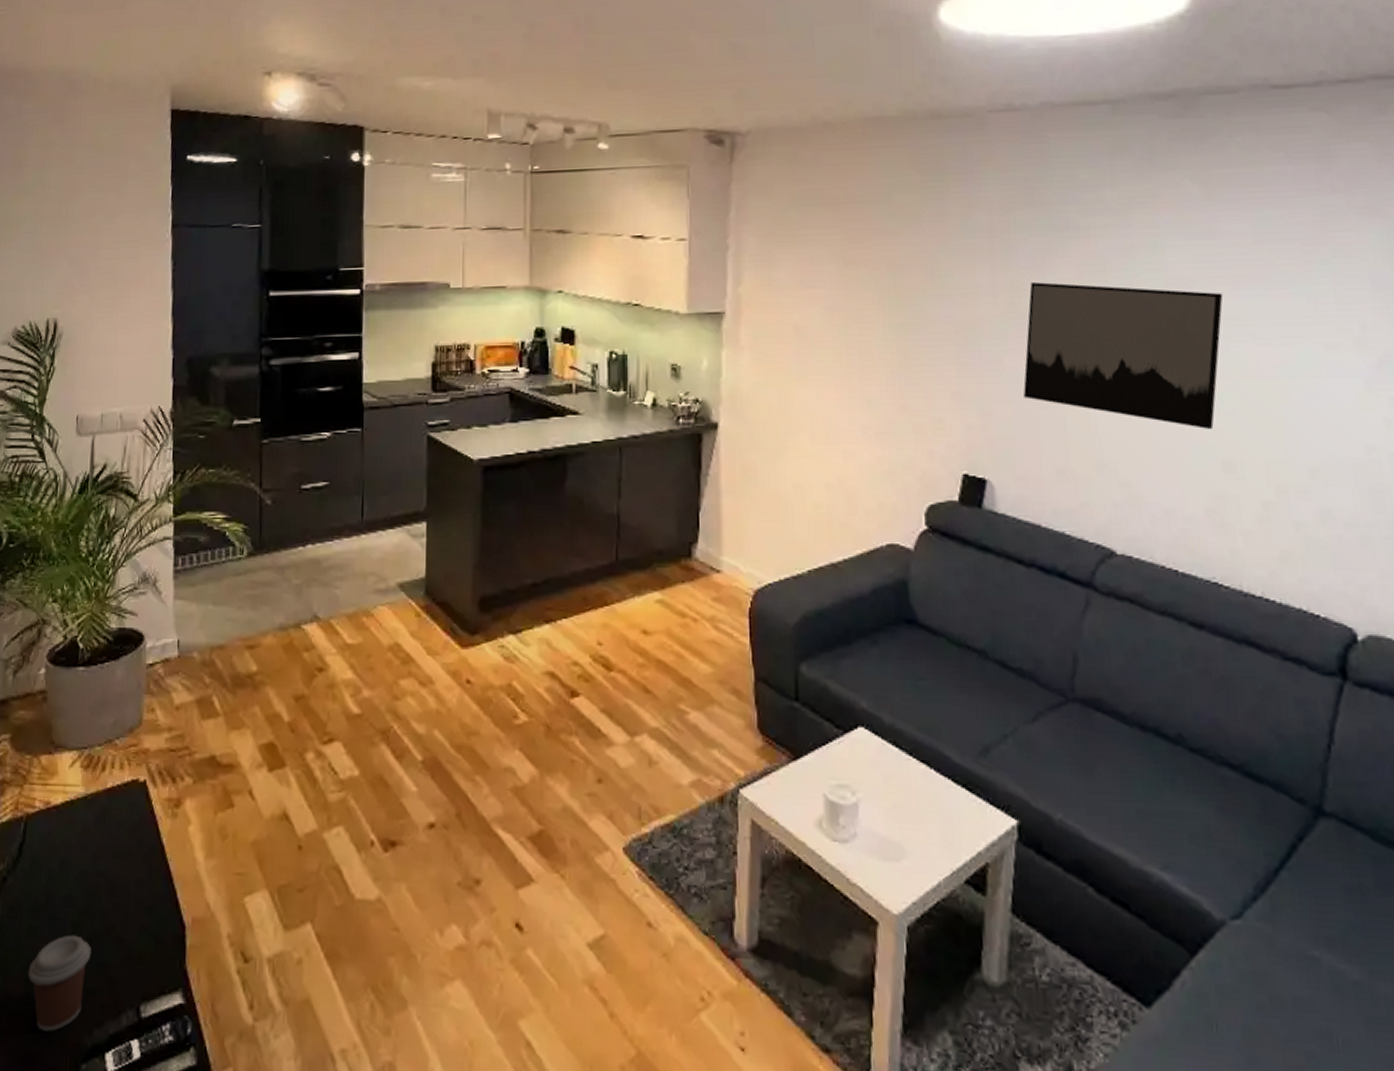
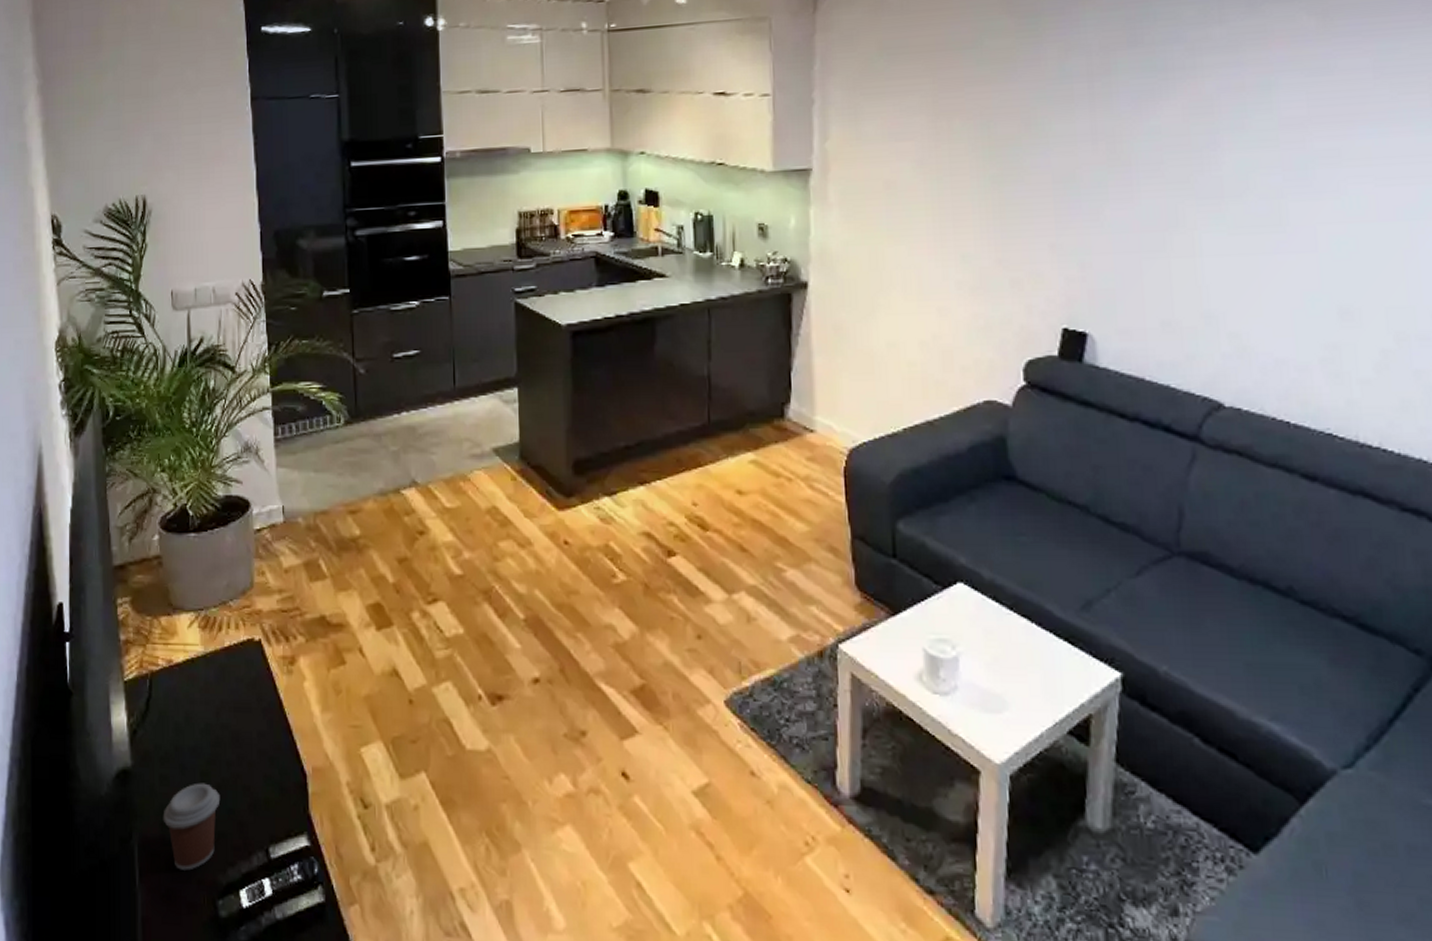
wall art: present [1022,282,1223,430] -> none [1125,127,1341,277]

